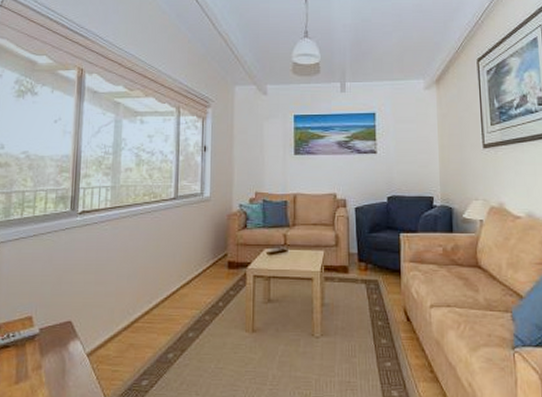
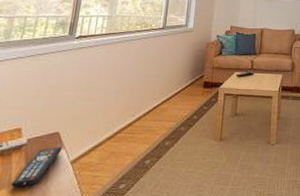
remote control: none [28,337,76,381] -> present [11,147,62,187]

